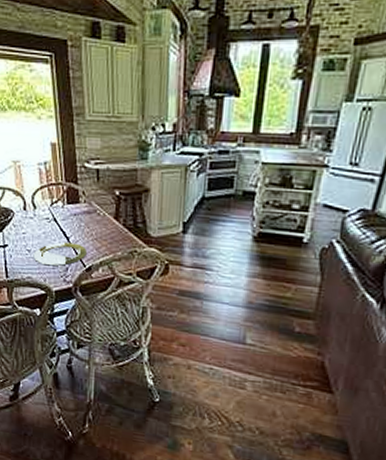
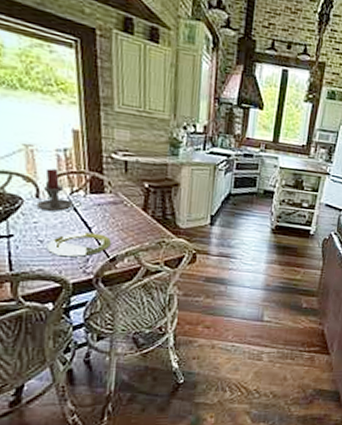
candle holder: none [24,182,60,222] -> present [36,168,81,211]

